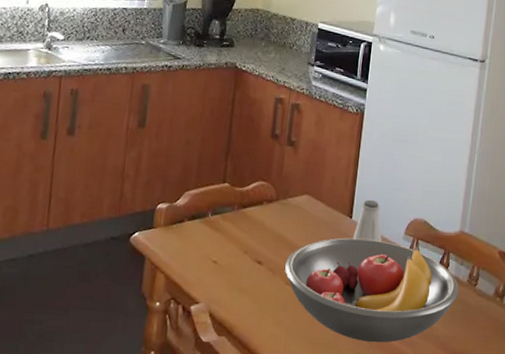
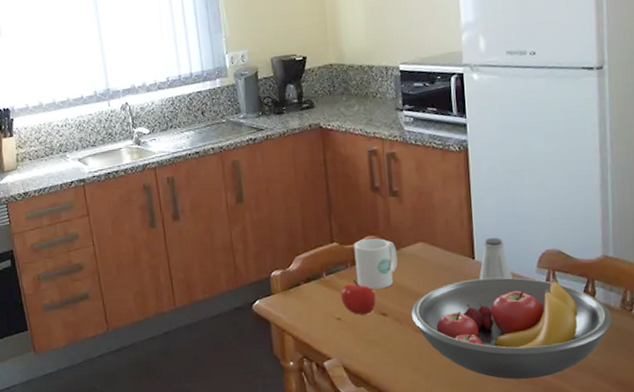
apple: none [221,223,255,261] -> present [341,279,376,315]
mug: none [240,183,284,236] -> present [354,238,398,290]

